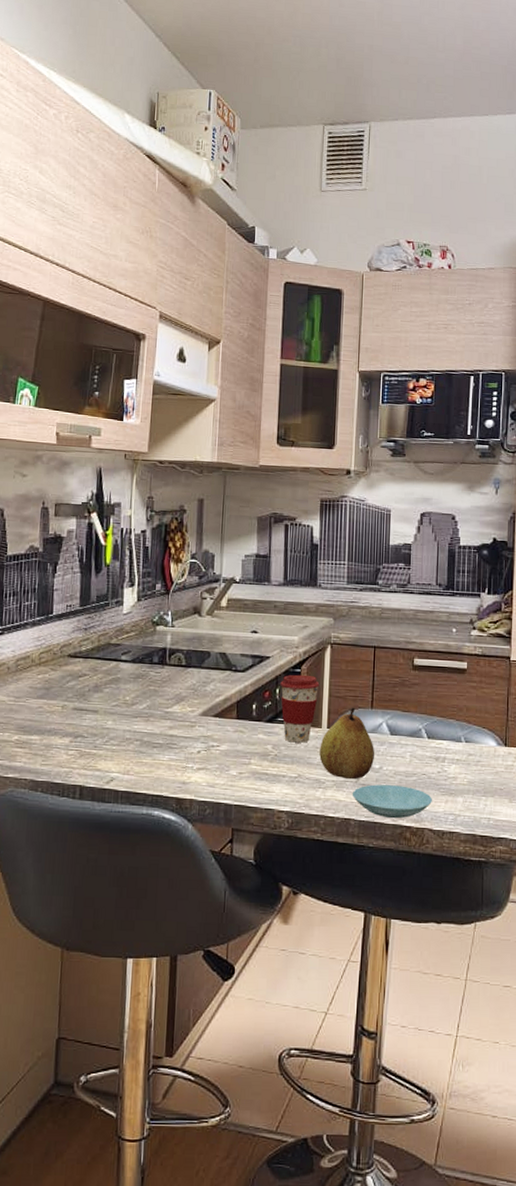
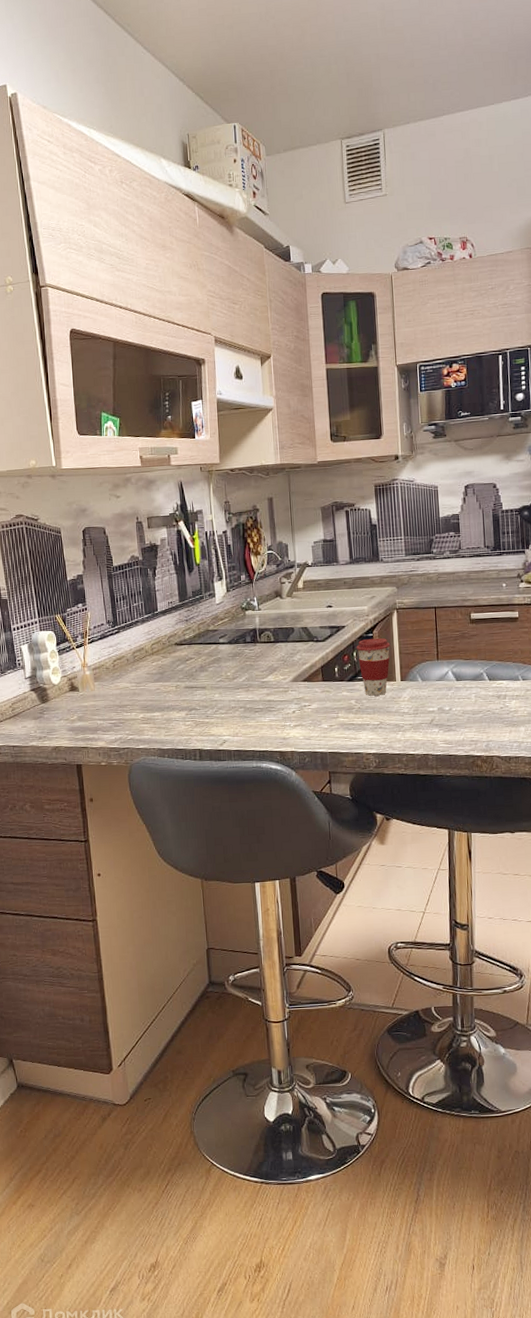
fruit: present [319,707,374,780] -> none [396,661,444,722]
saucer: present [352,784,433,818] -> none [427,722,499,750]

